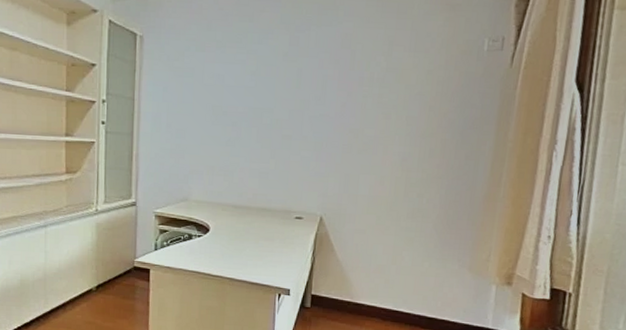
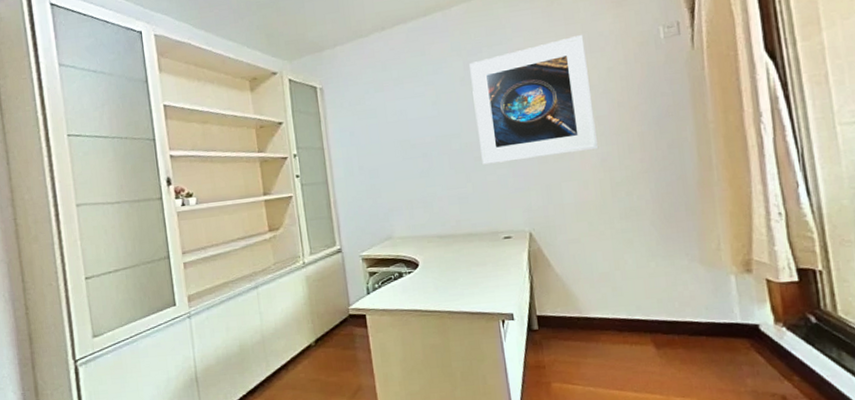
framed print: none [289,31,412,149] -> present [469,34,599,165]

